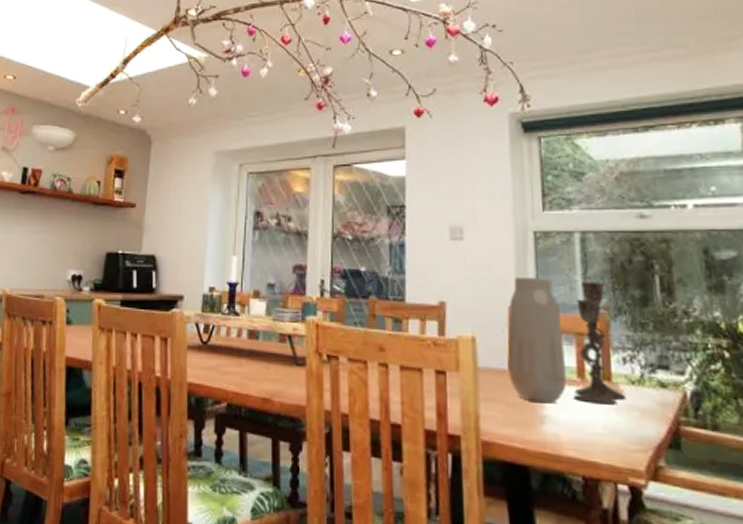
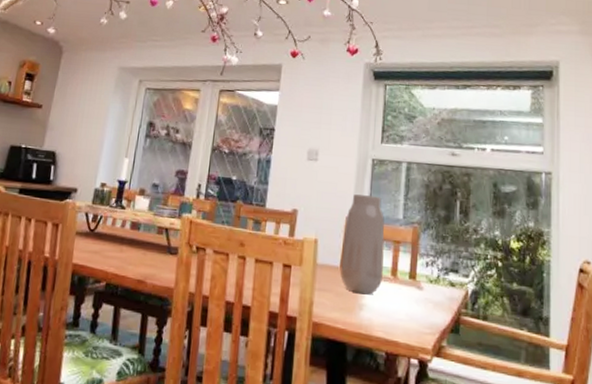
candlestick: present [574,282,626,405] -> none [387,201,425,298]

